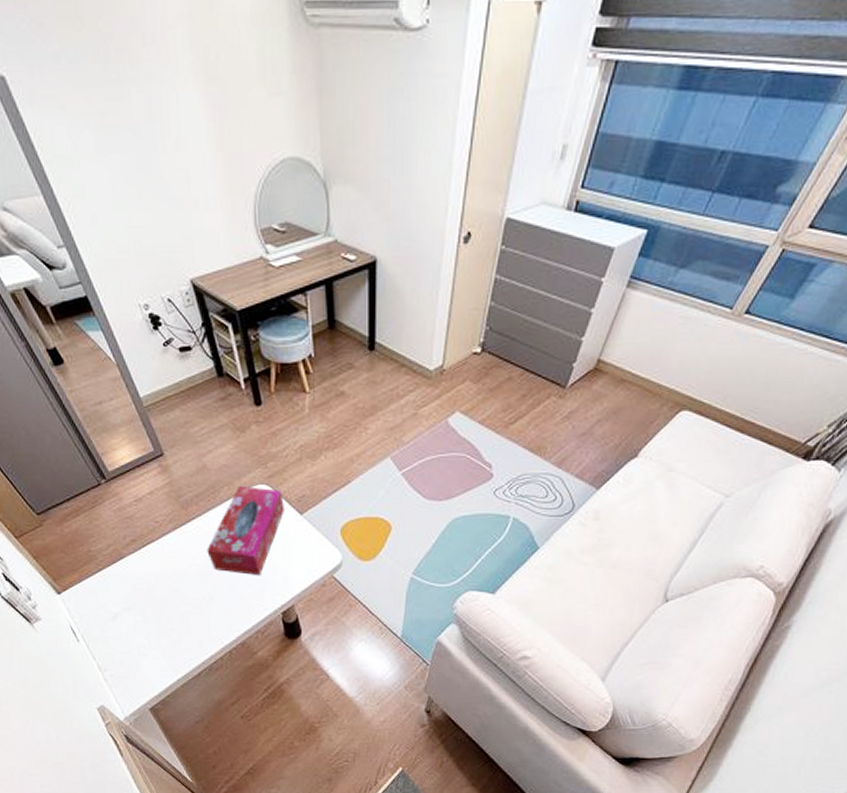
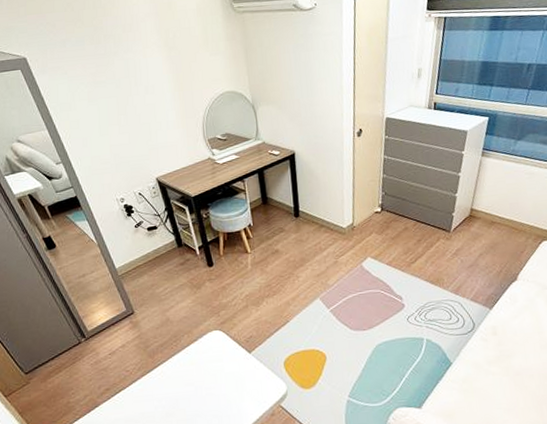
tissue box: present [207,486,284,576] -> none [170,333,236,412]

